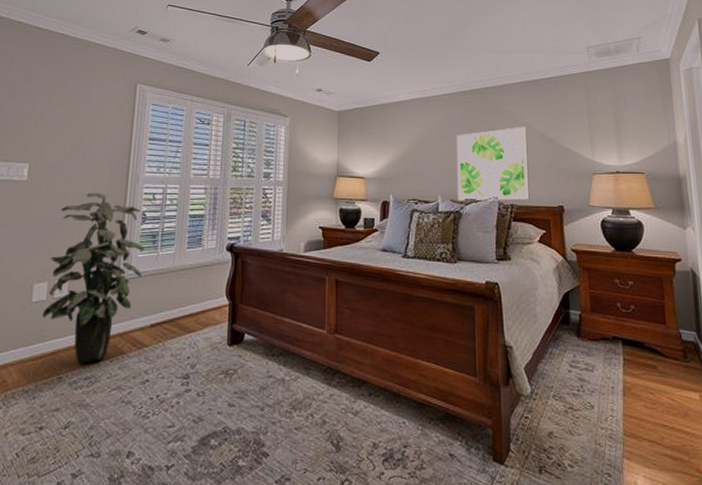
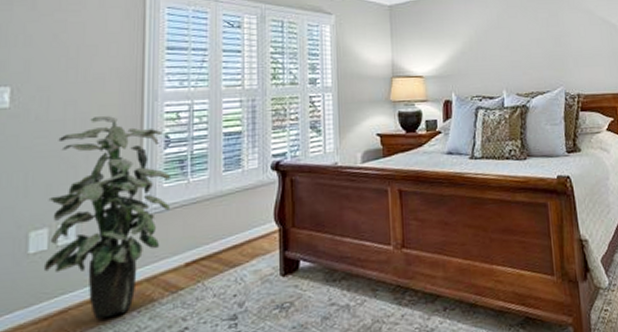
wall art: present [456,126,530,202] -> none [518,12,596,95]

